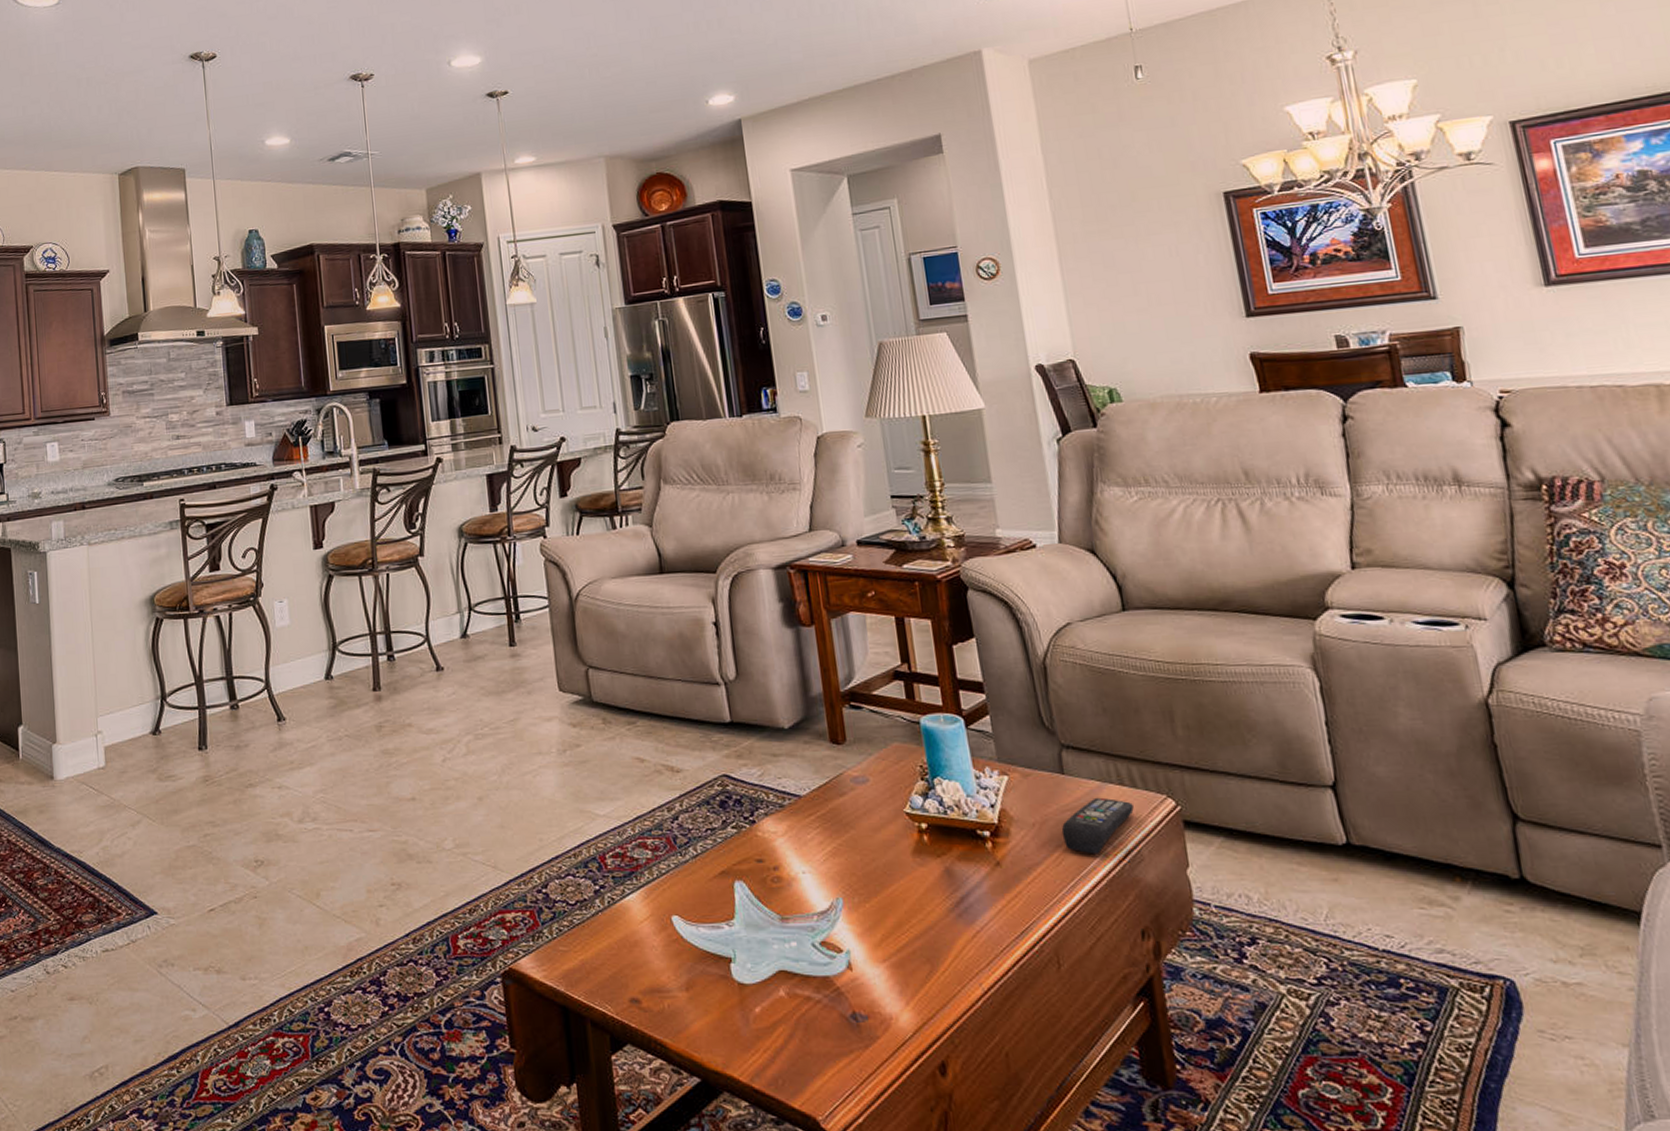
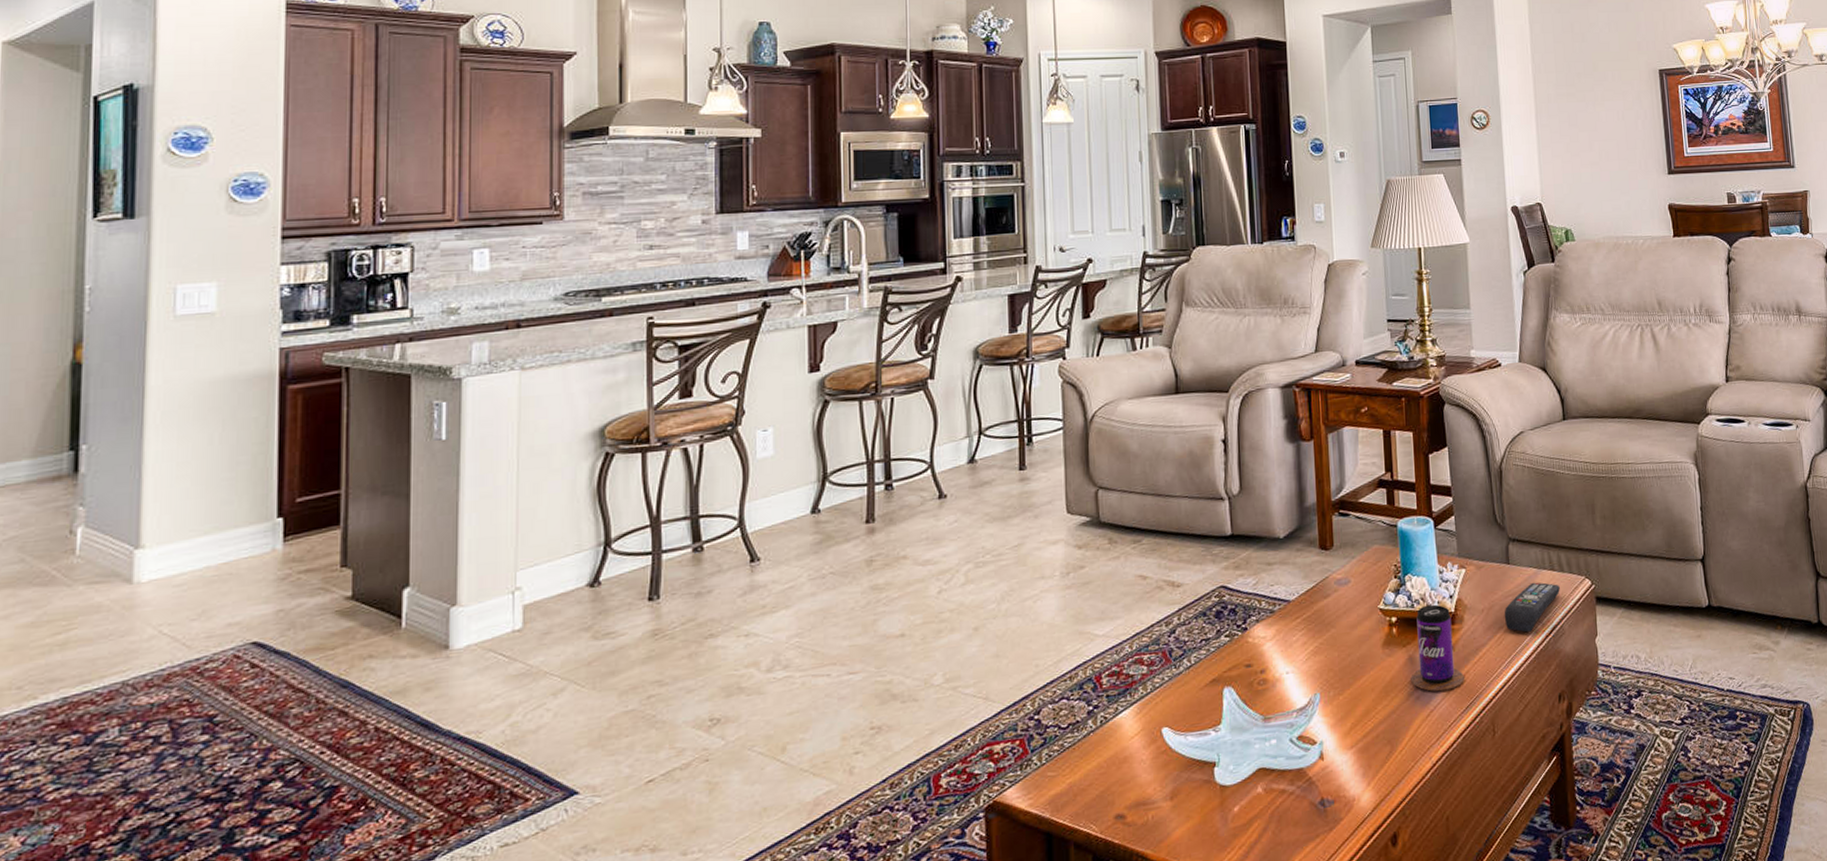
beverage can: none [949,813,1018,911] -> present [1411,604,1465,692]

